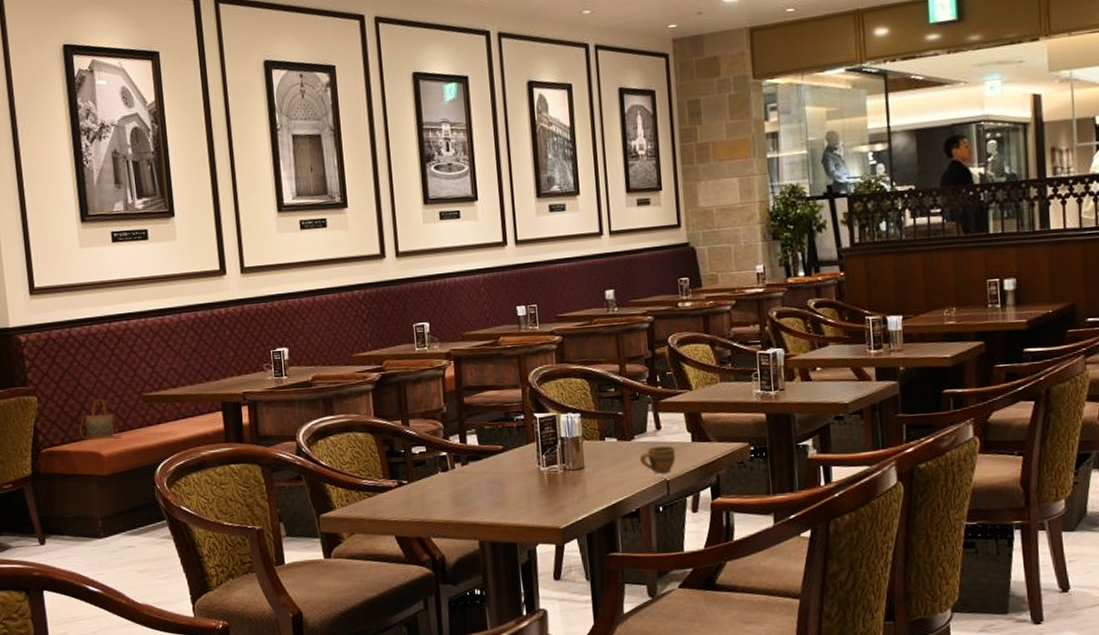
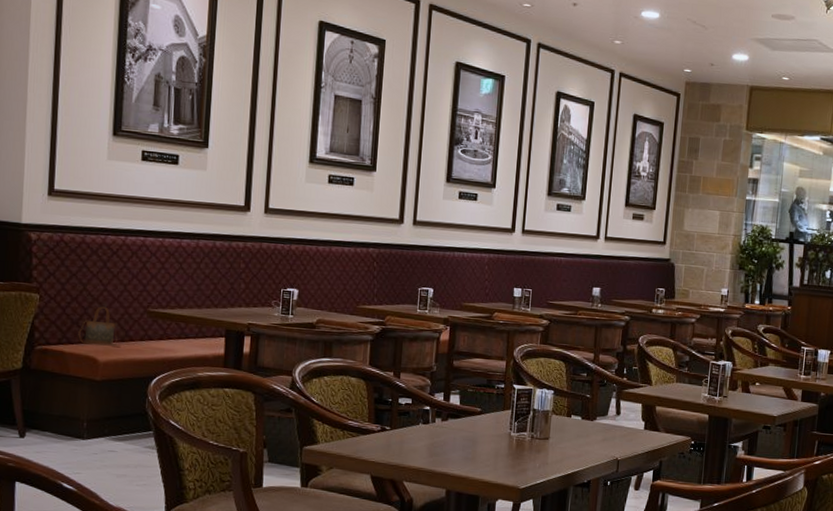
cup: present [639,445,676,473] -> none [598,428,630,452]

